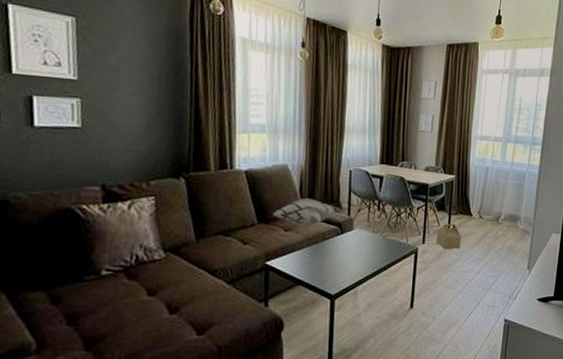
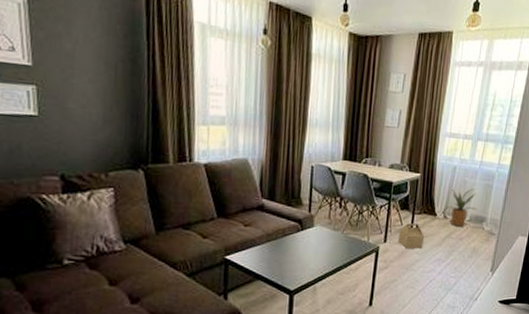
decorative pillow: present [273,198,341,225] -> none [233,193,301,221]
house plant: none [481,188,511,226] -> present [446,188,477,226]

